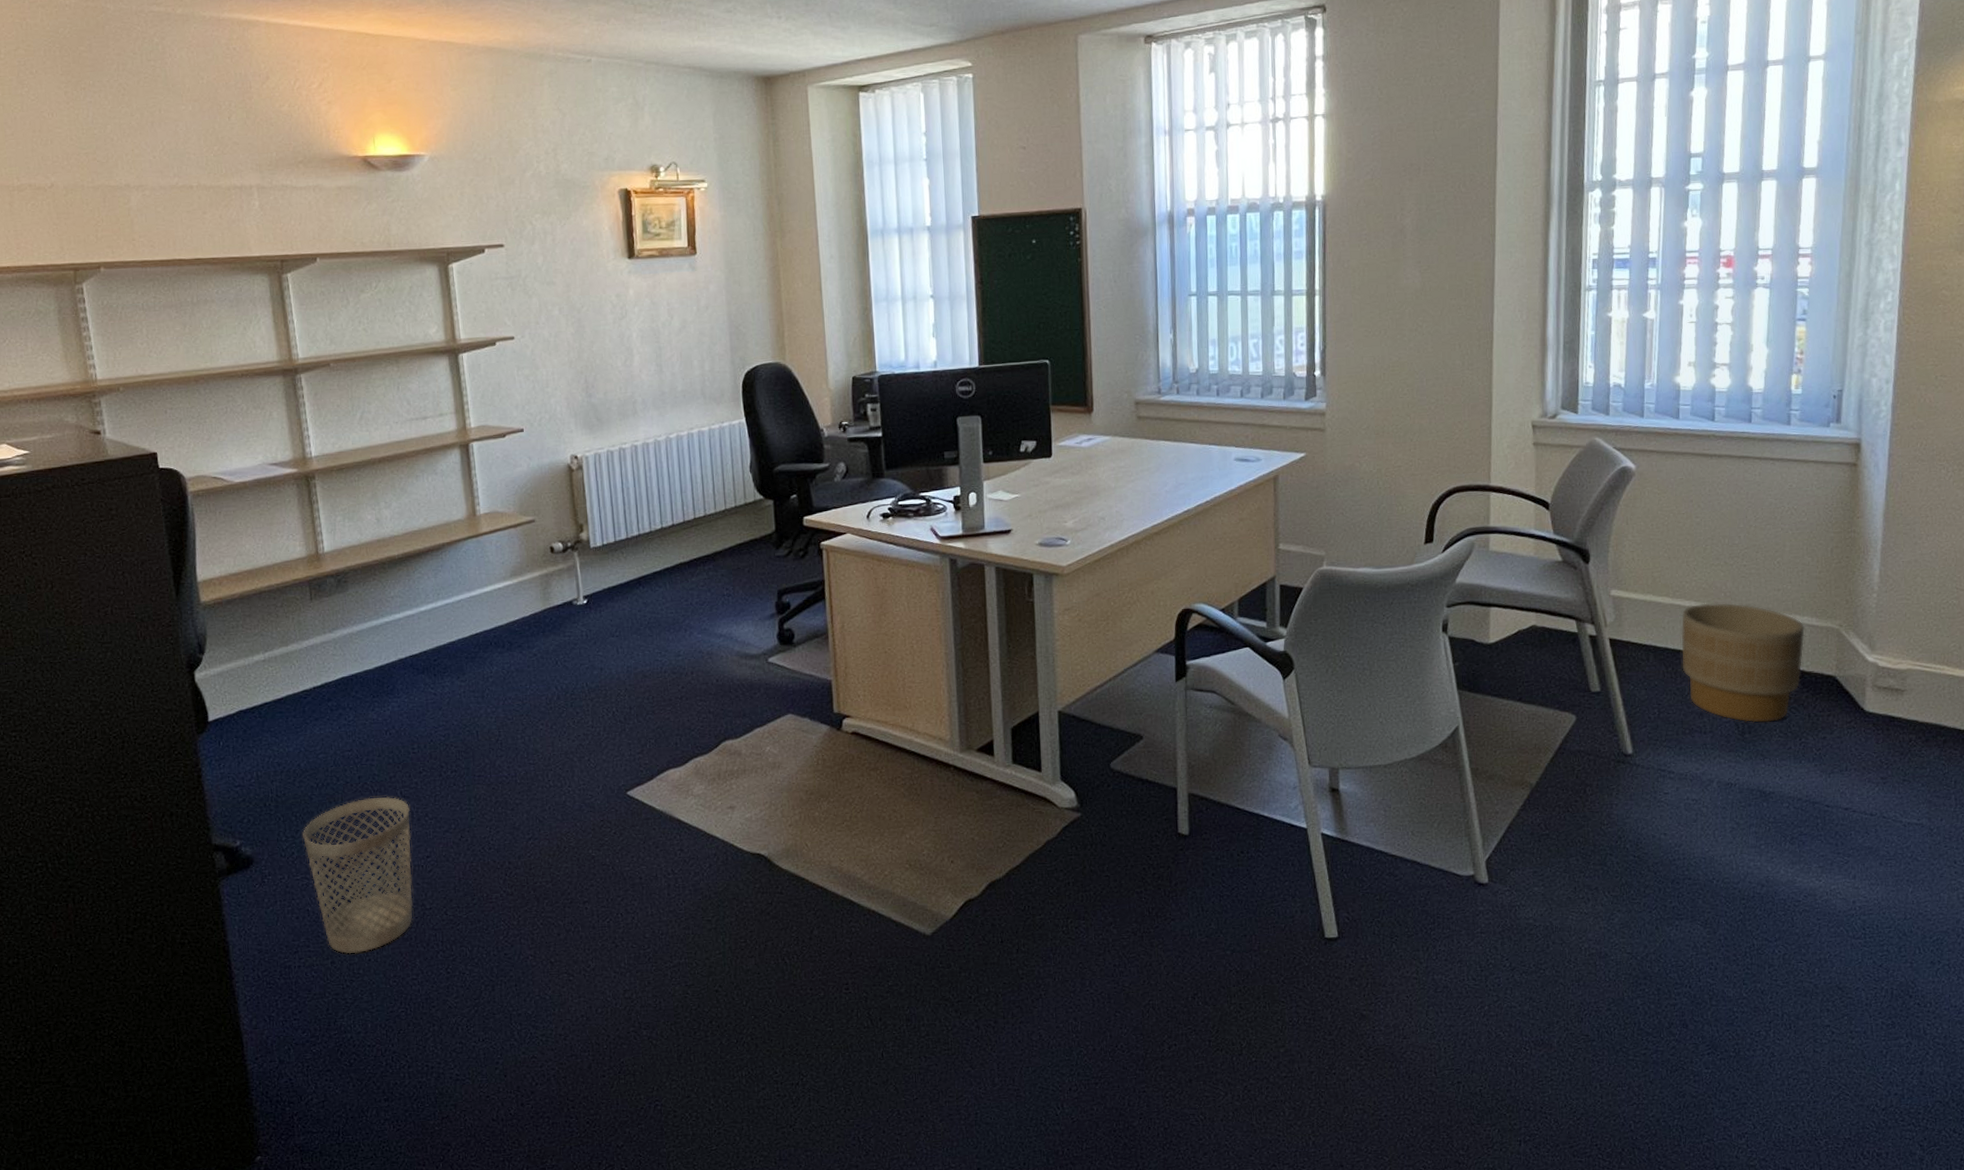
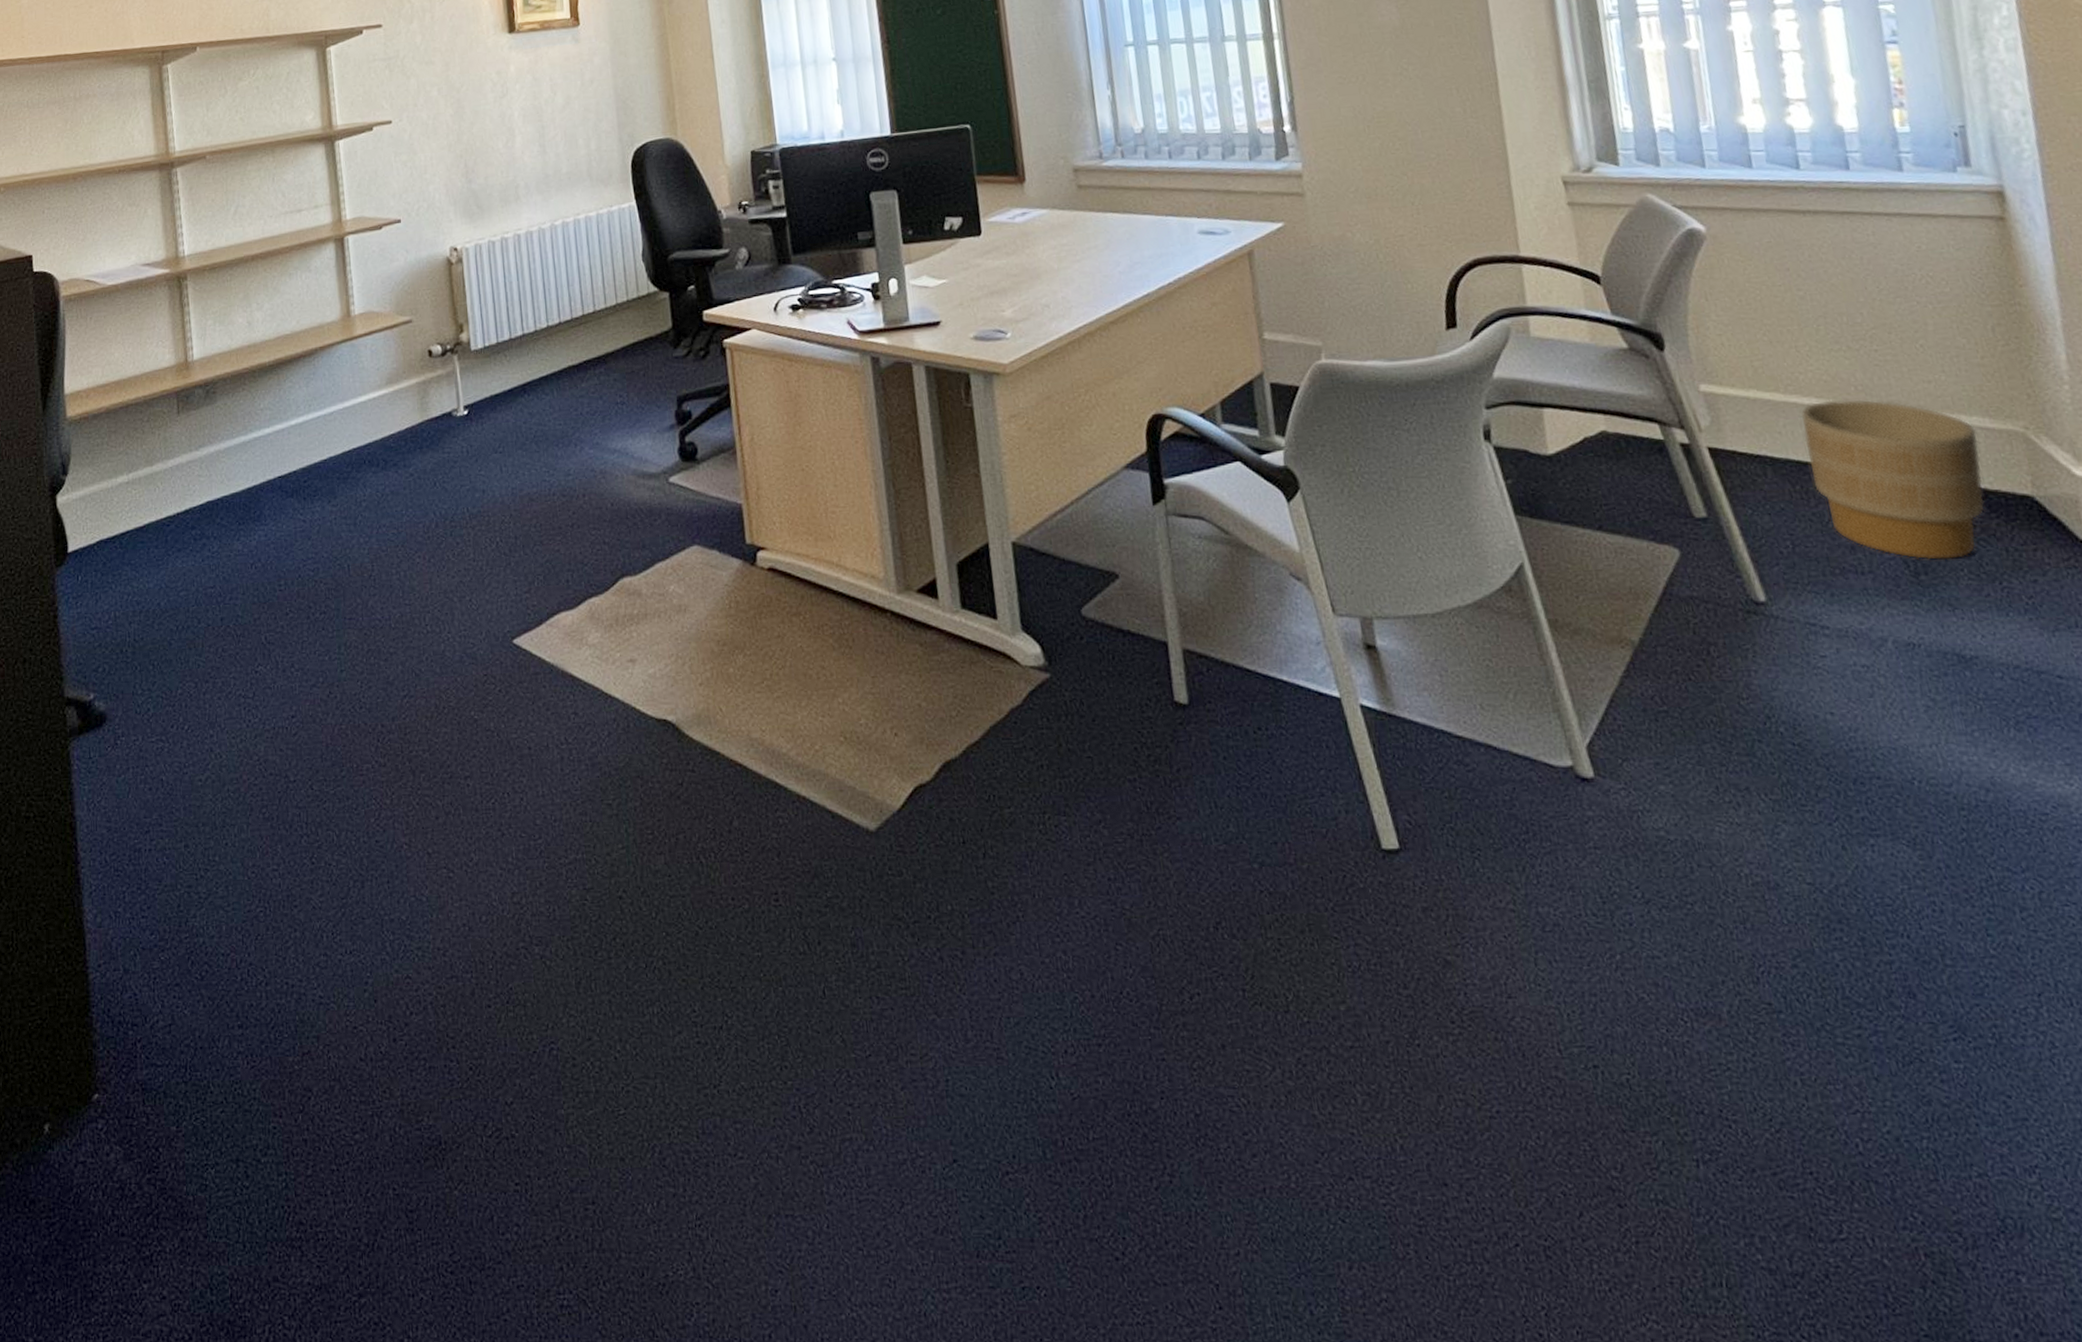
wastebasket: present [303,796,413,955] -> none [160,642,276,836]

